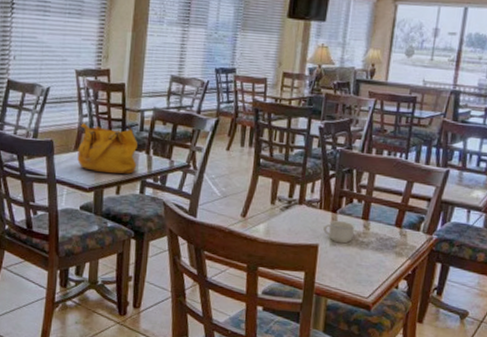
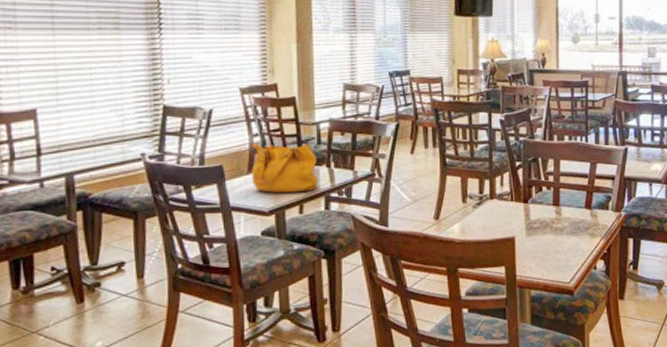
cup: present [323,220,355,244] -> none [517,209,548,233]

